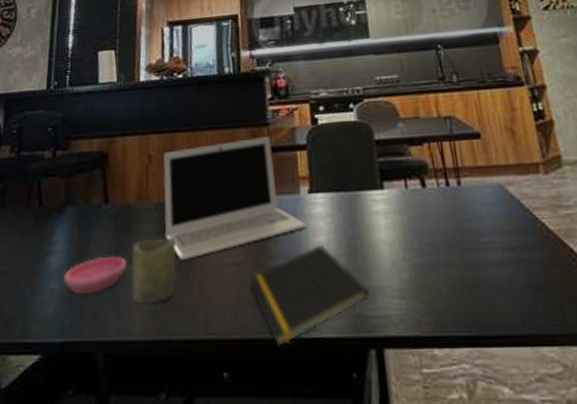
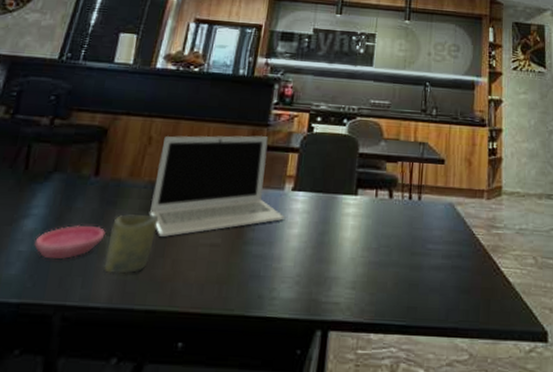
notepad: present [249,244,370,347] -> none [221,235,327,323]

